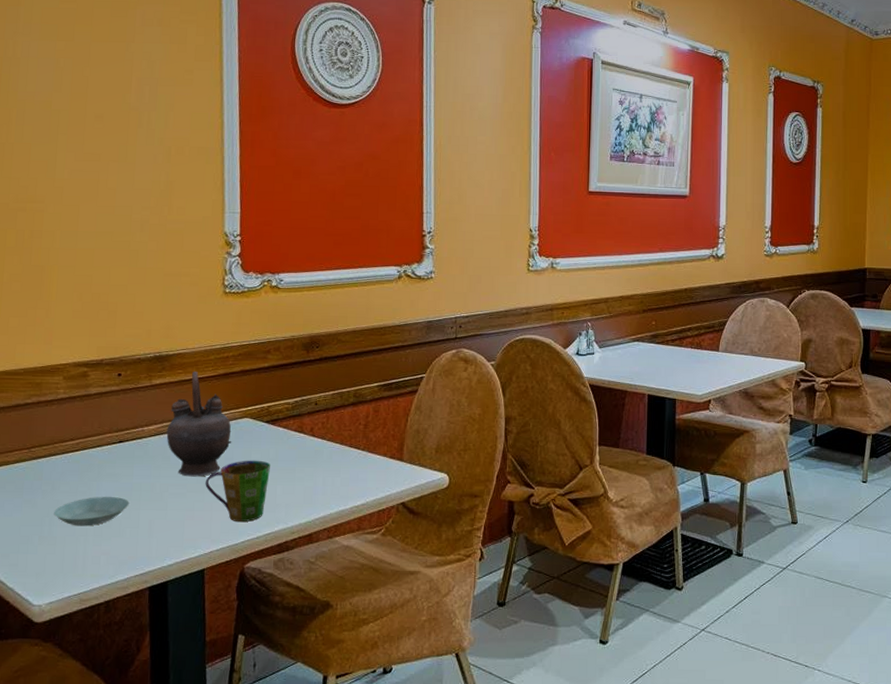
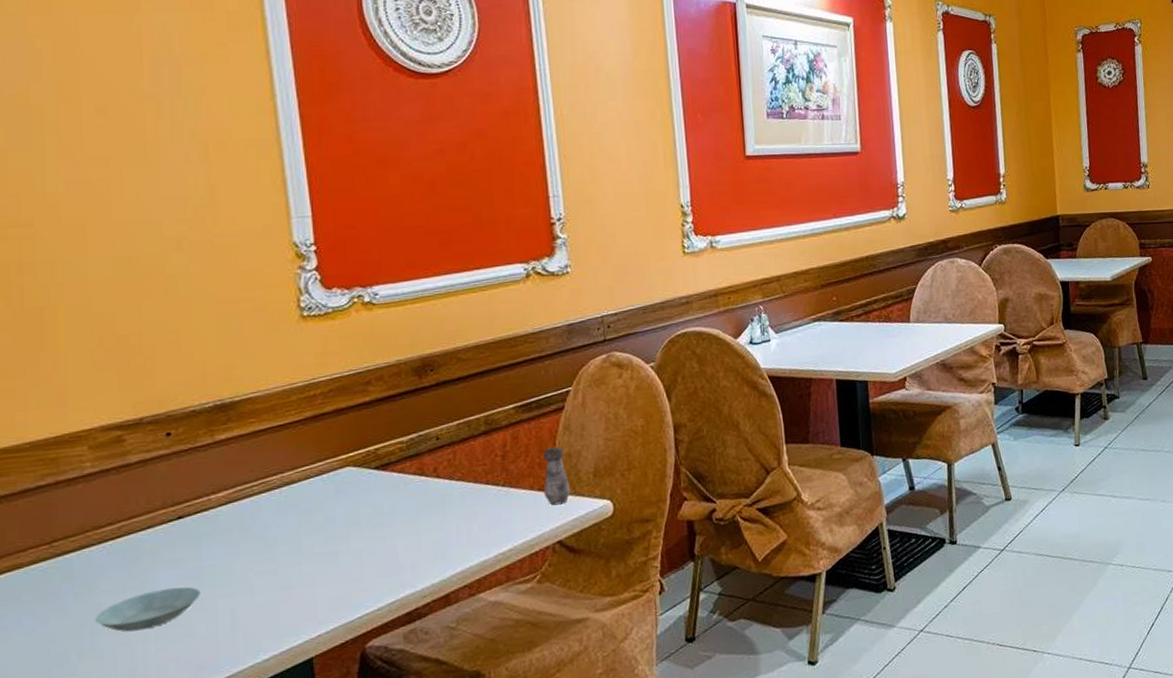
teapot: present [166,372,232,477] -> none [242,418,332,549]
cup: present [205,460,270,523] -> none [302,515,387,595]
salt shaker: none [394,422,416,472] -> present [543,446,571,506]

